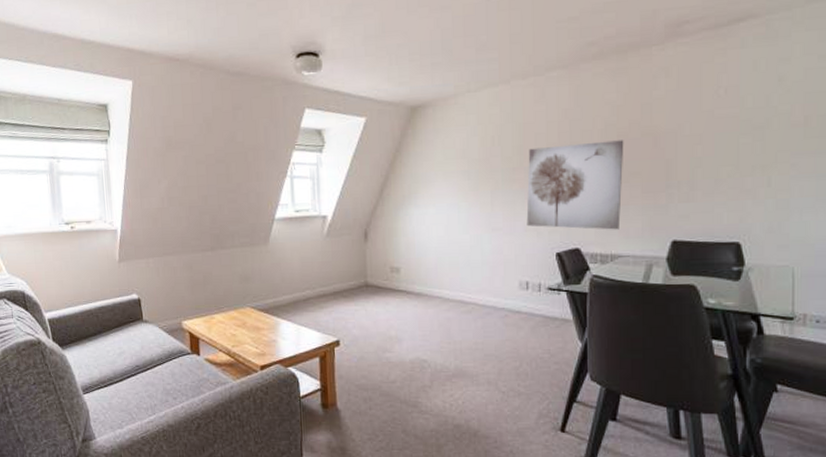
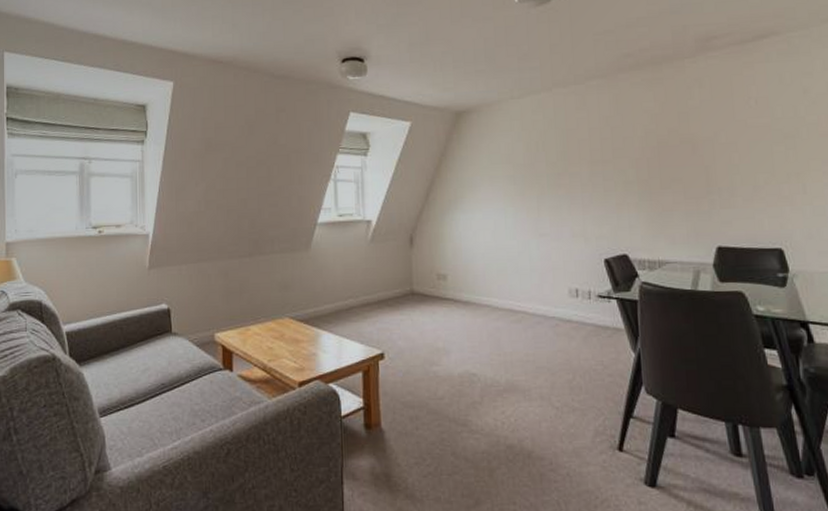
wall art: present [526,140,624,230] -> none [572,147,666,236]

